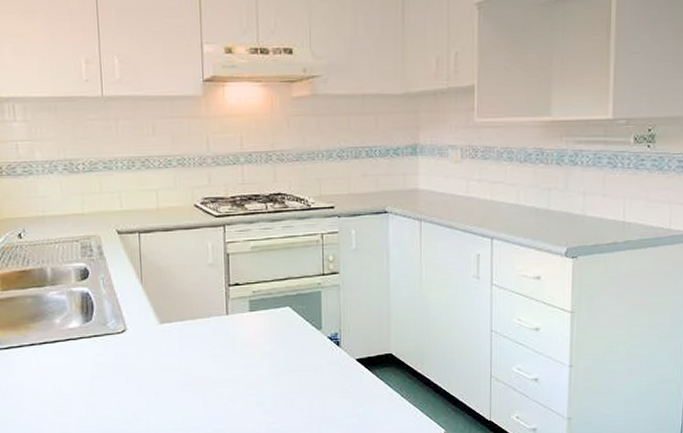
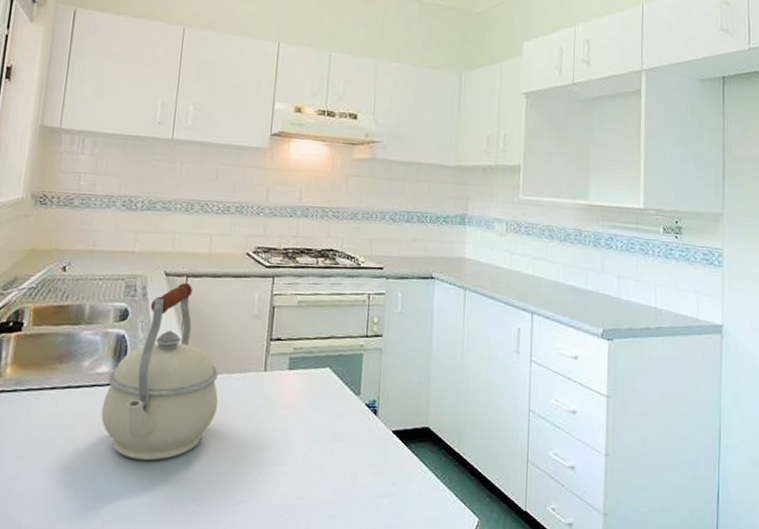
kettle: none [79,239,186,401] -> present [101,283,219,461]

